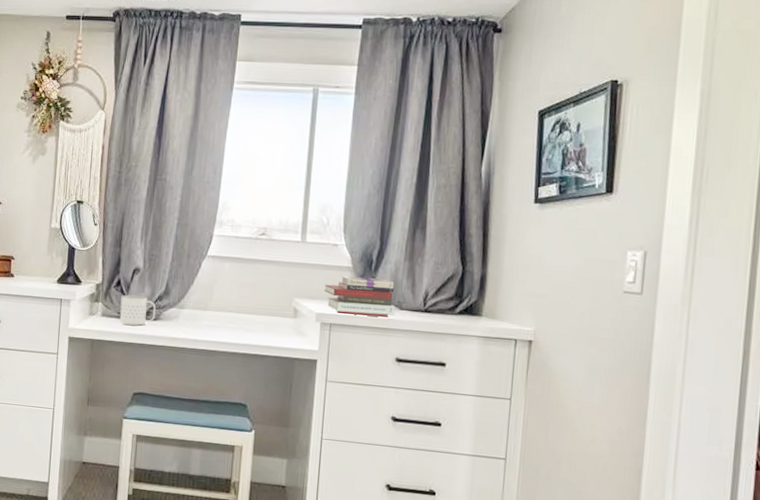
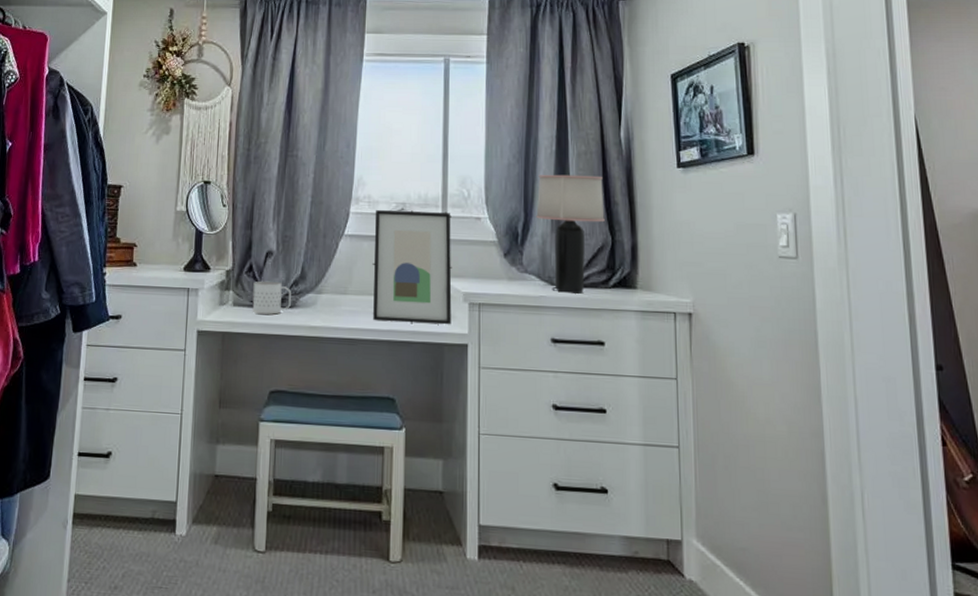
picture frame: none [230,234,310,342] -> present [372,210,452,325]
books: present [324,275,395,317] -> none [470,250,545,294]
table lamp: none [391,205,460,318] -> present [536,174,606,294]

